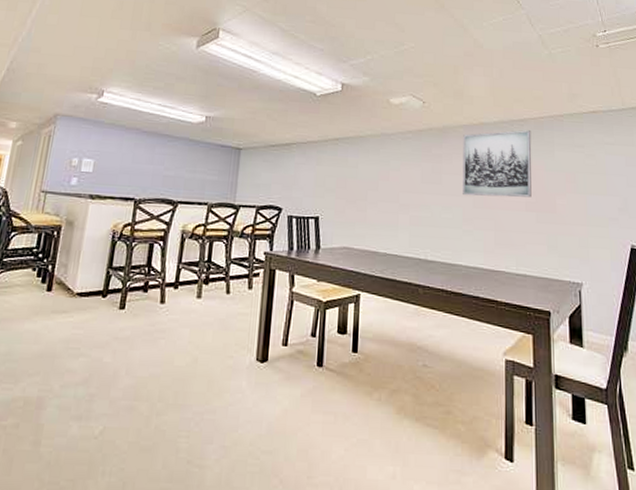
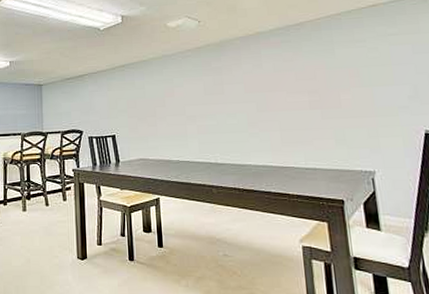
wall art: present [463,129,532,198] -> none [240,32,315,102]

